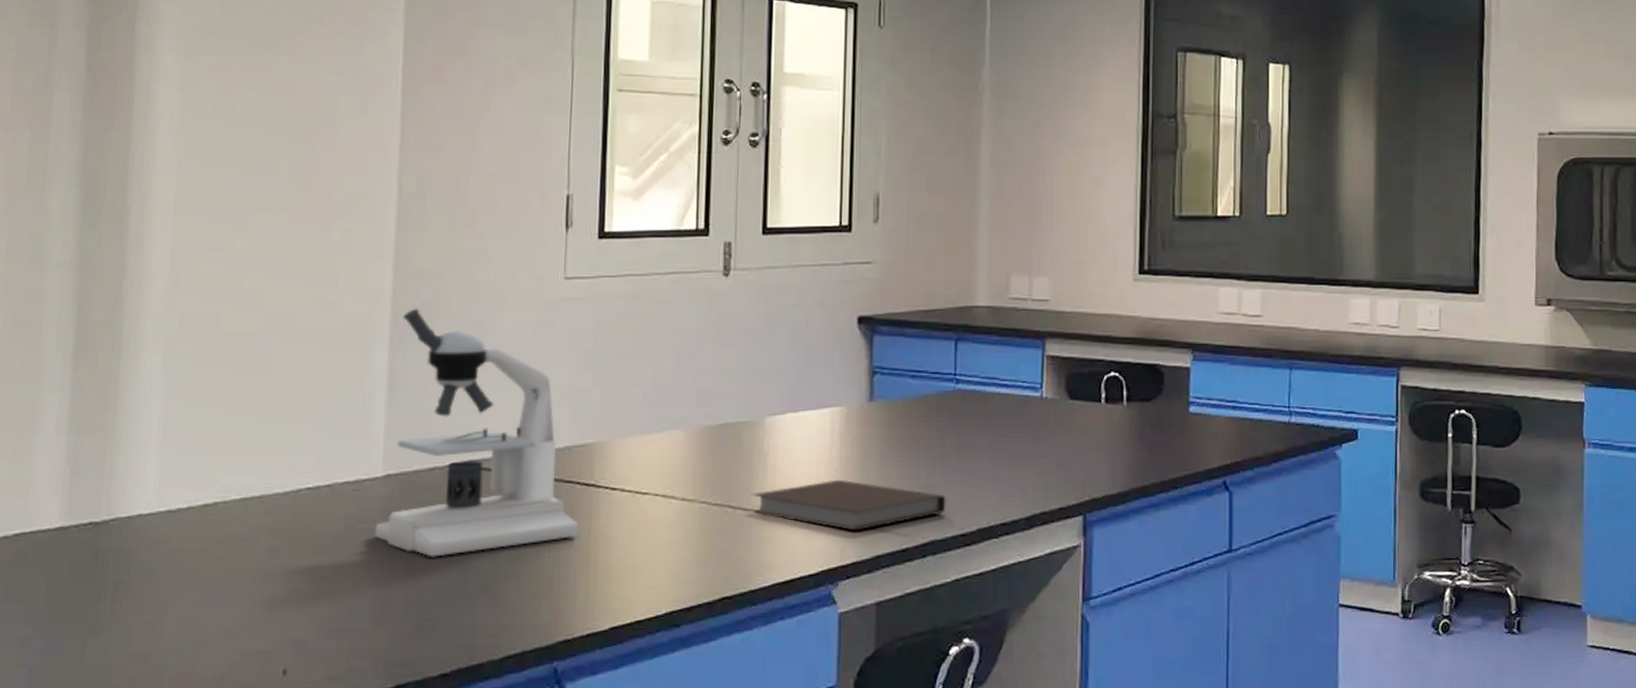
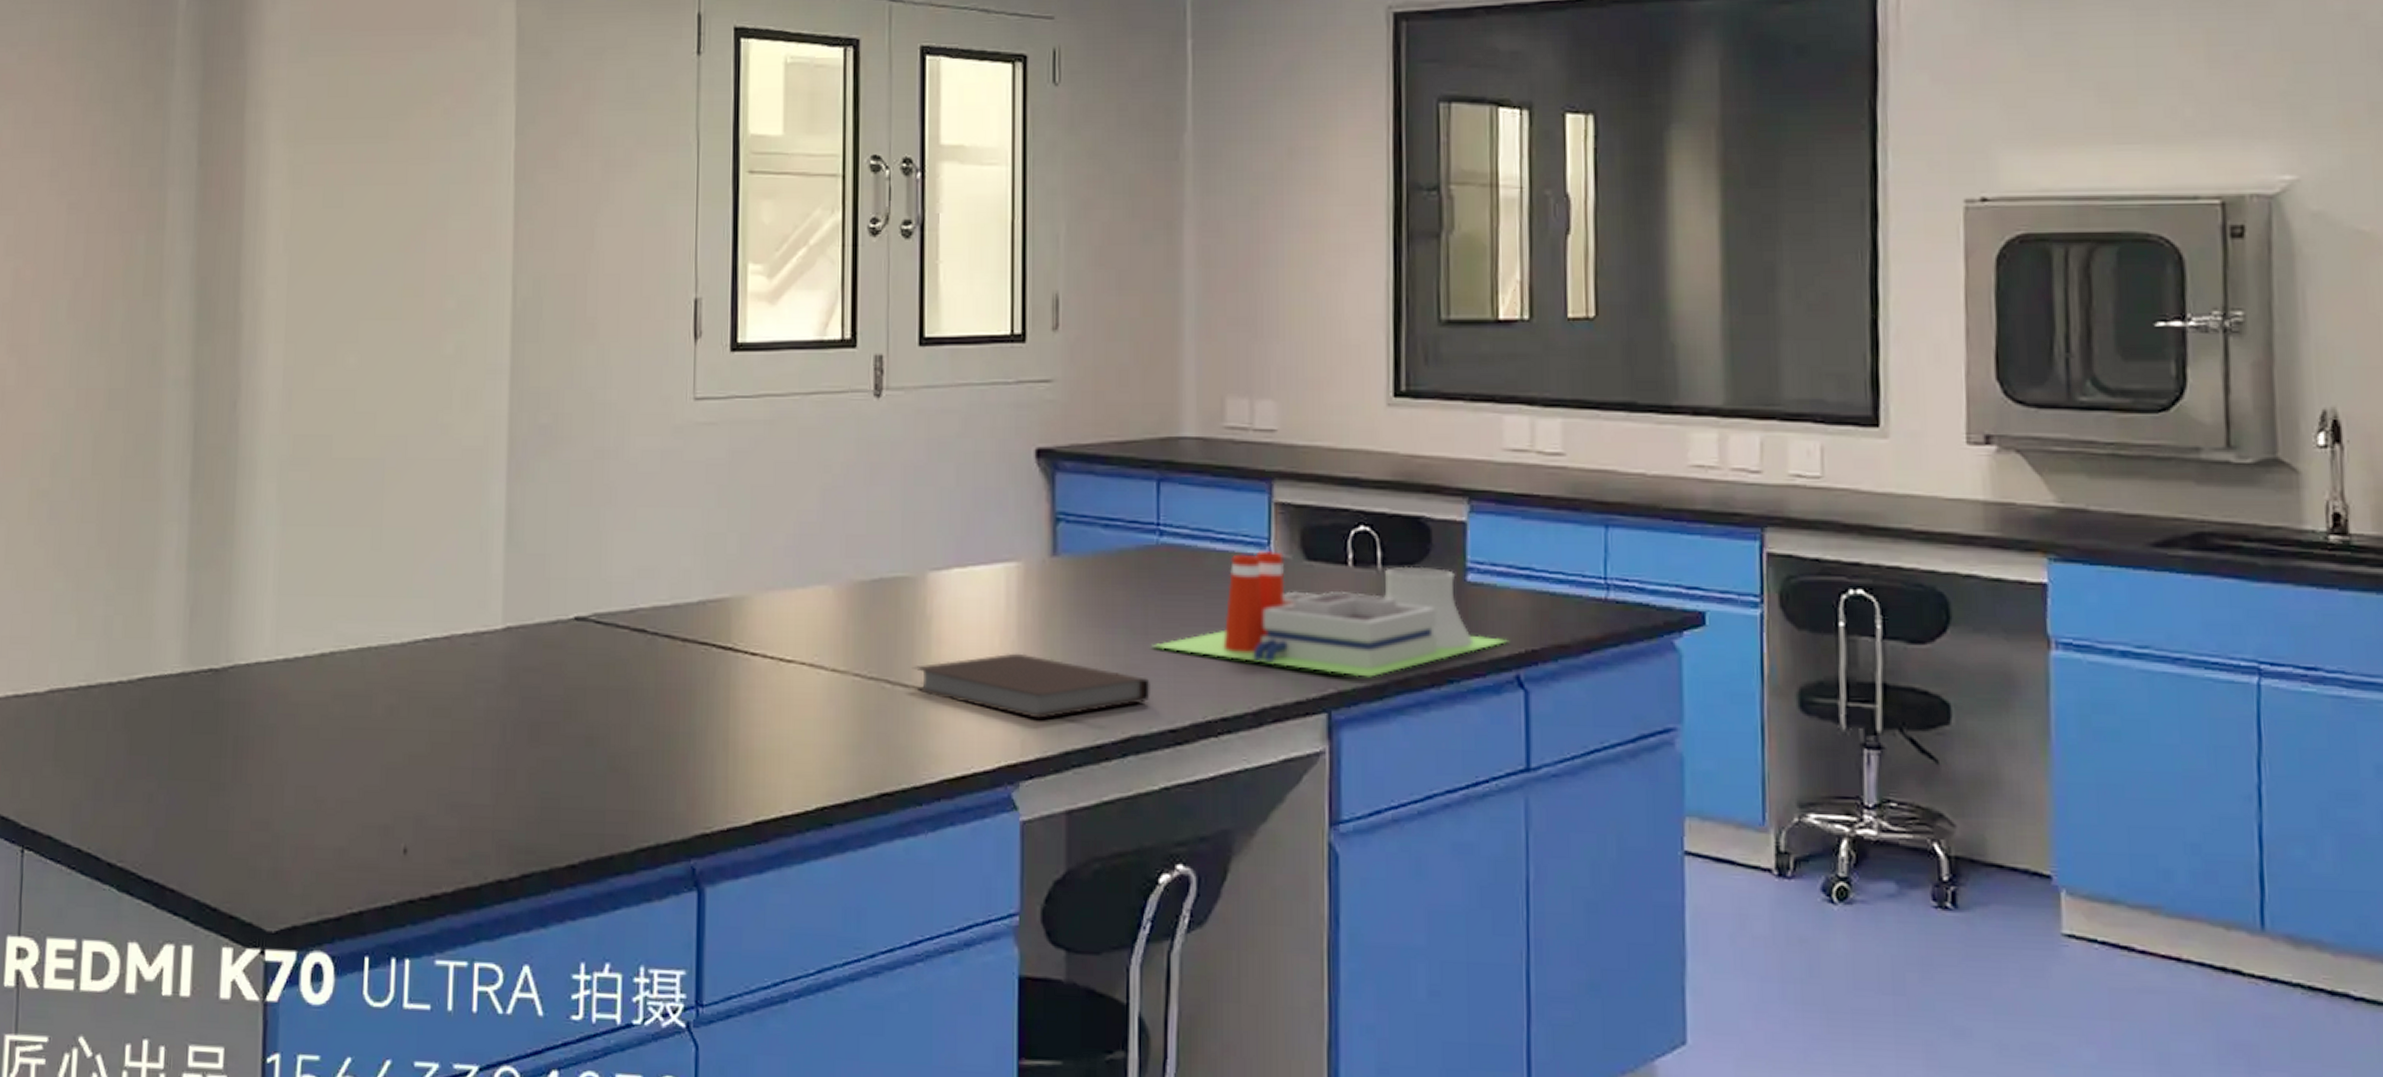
microscope: present [374,308,578,557] -> none [495,433,715,726]
laboratory equipment: none [948,392,1218,487] -> present [1152,550,1508,677]

